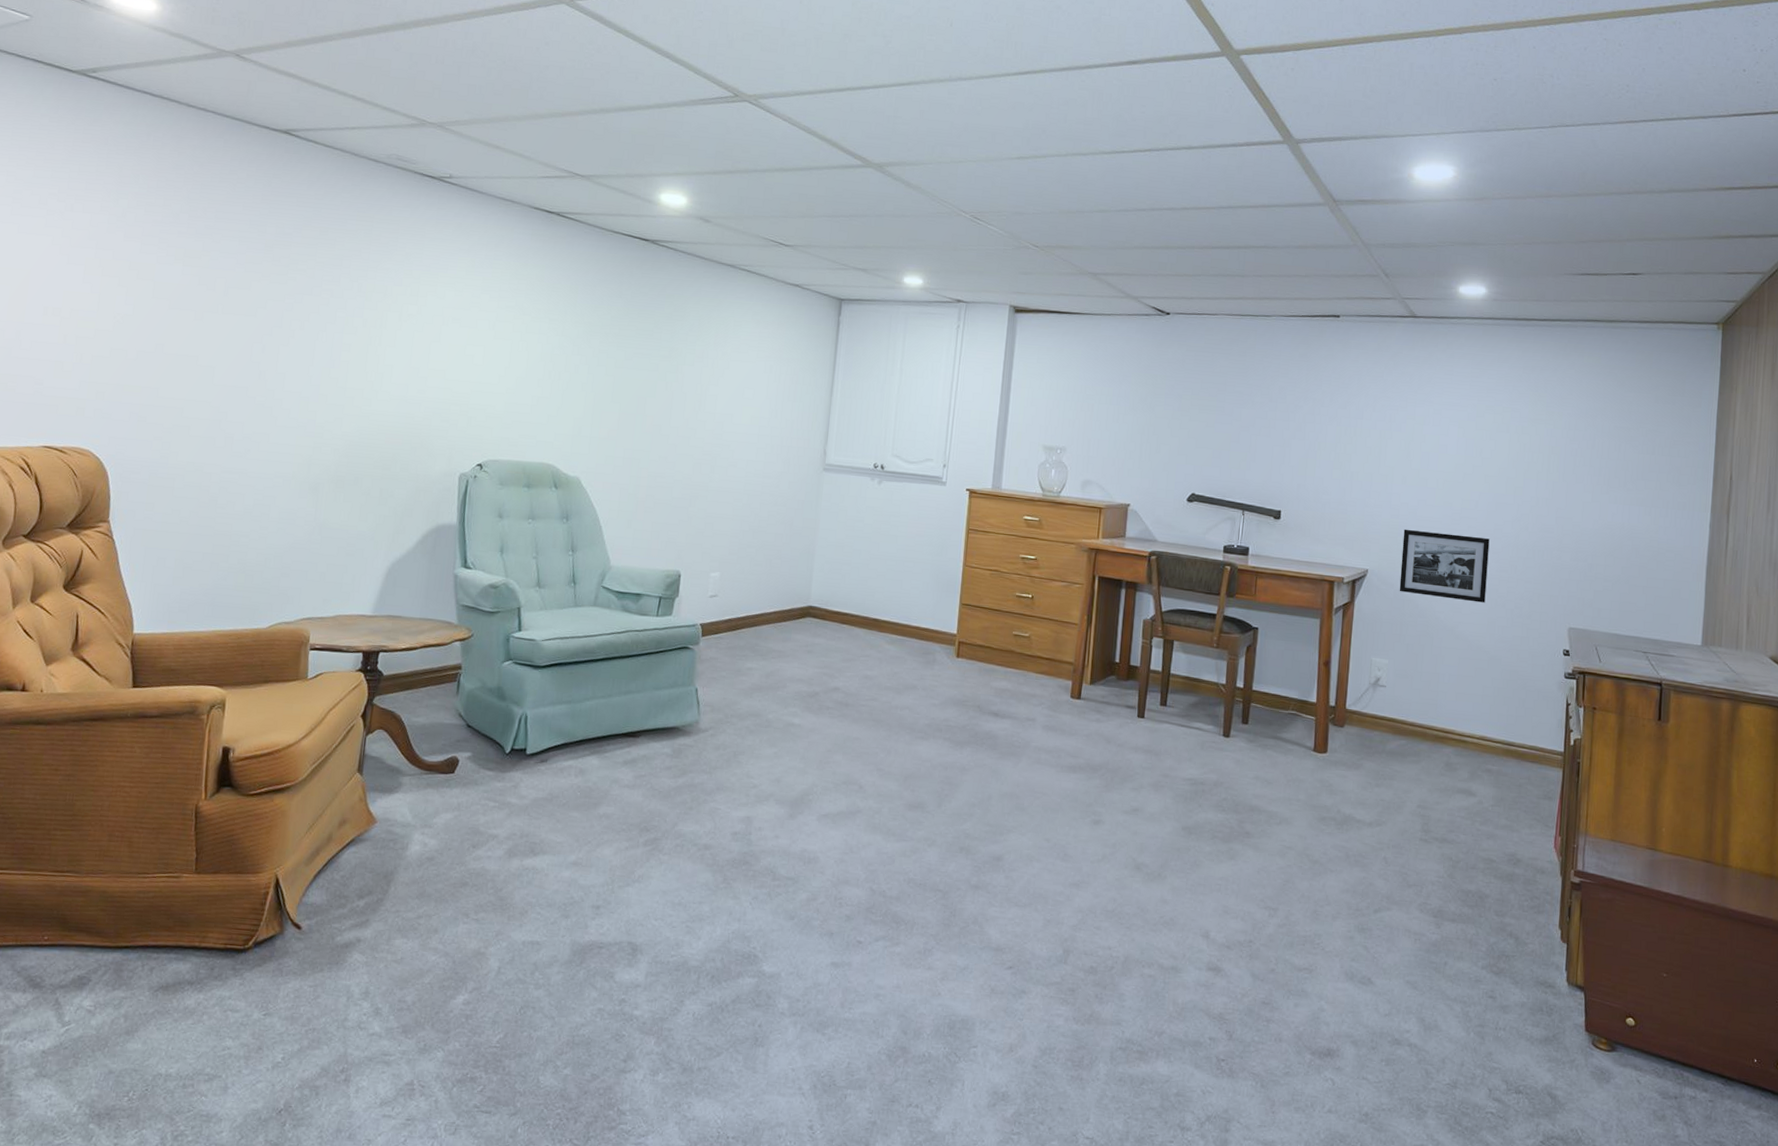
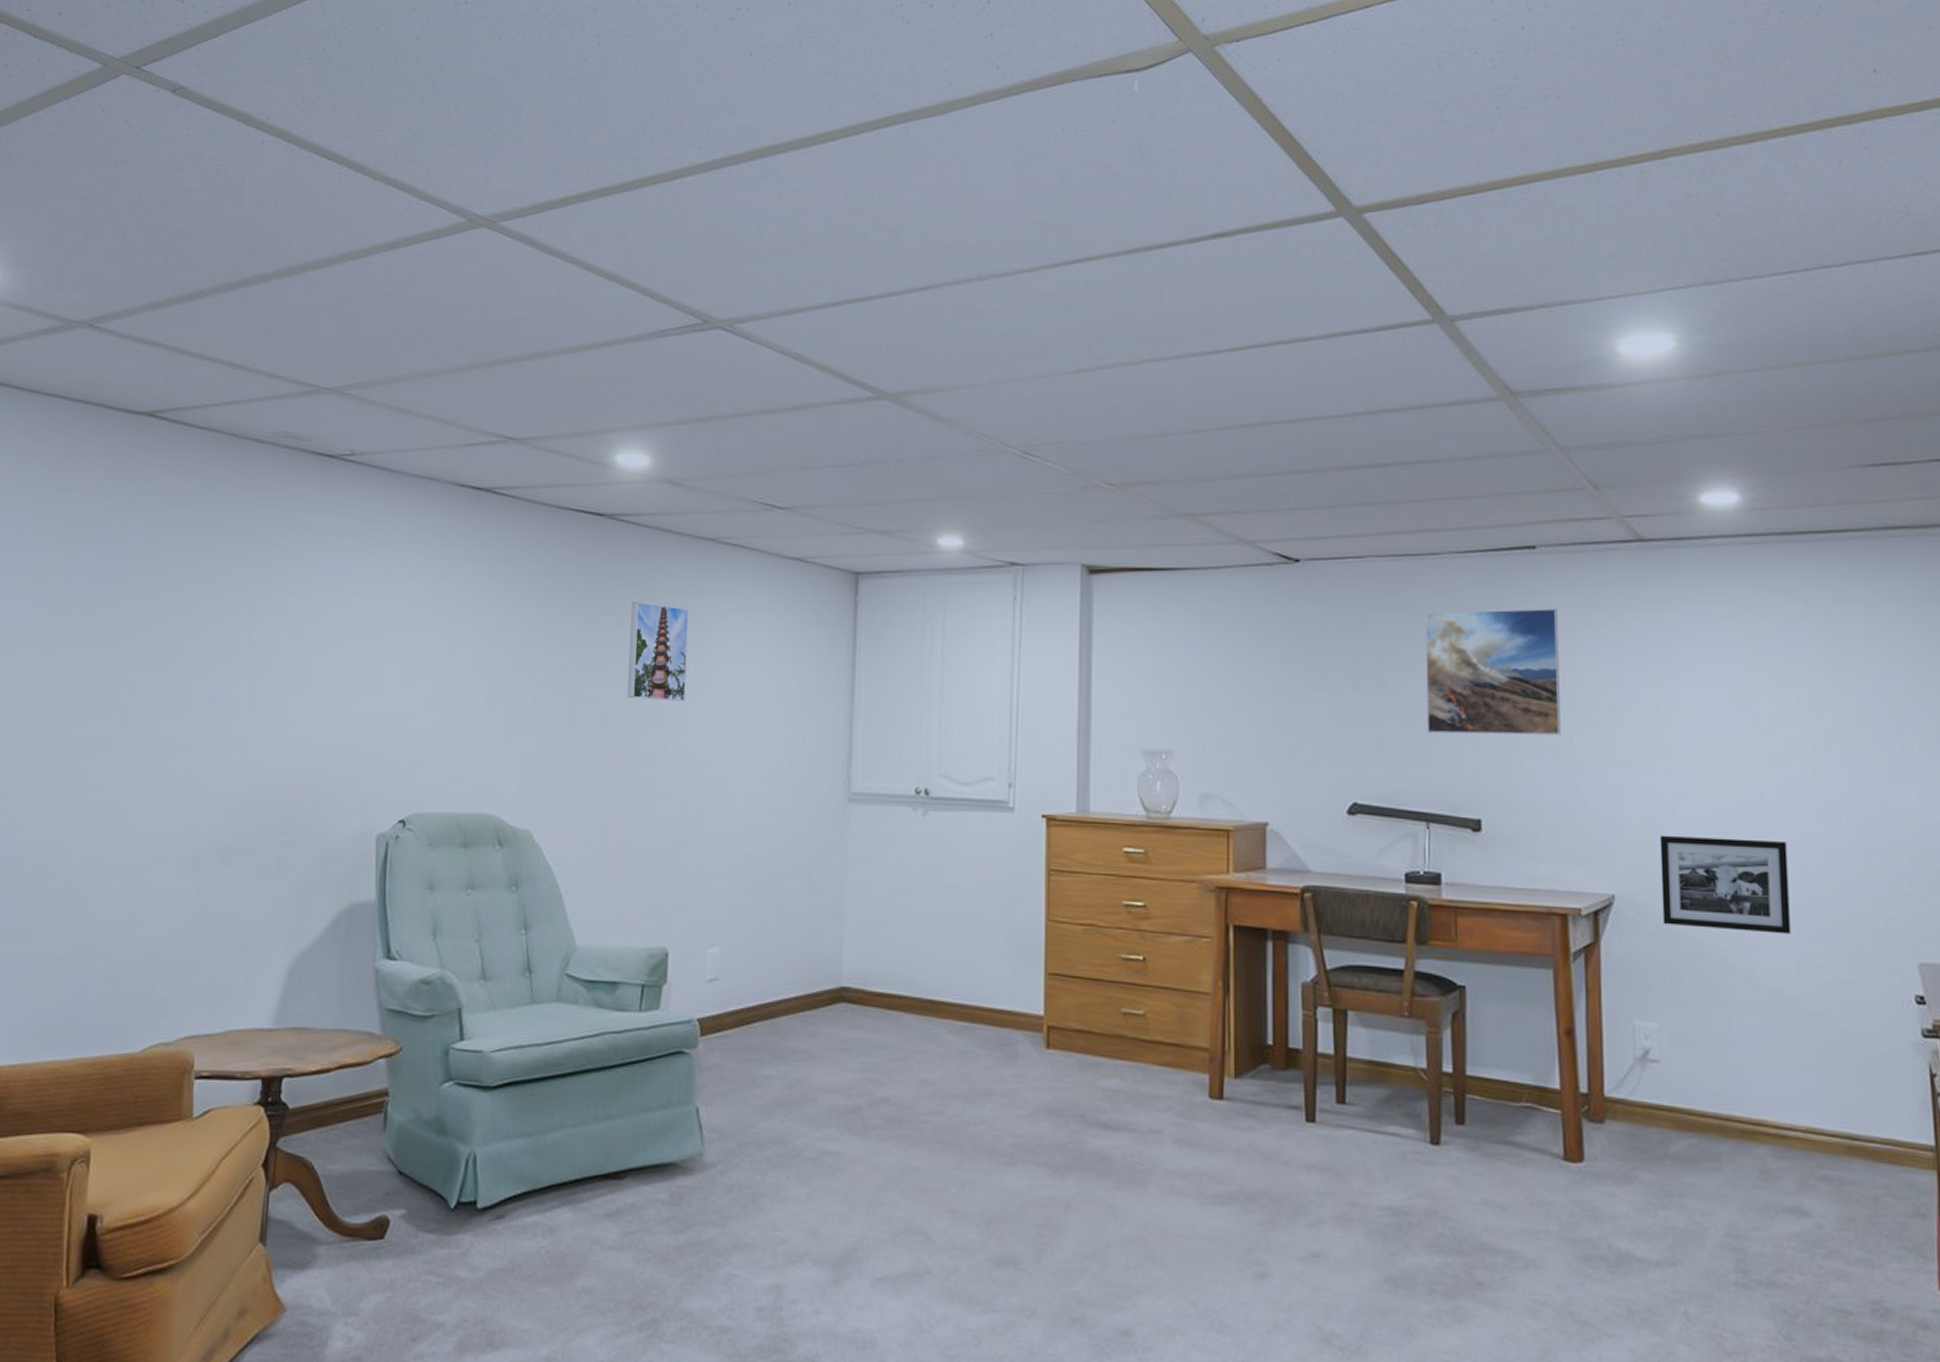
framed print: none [659,308,711,388] -> present [627,601,689,702]
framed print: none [1249,358,1350,454] -> present [1425,608,1561,735]

